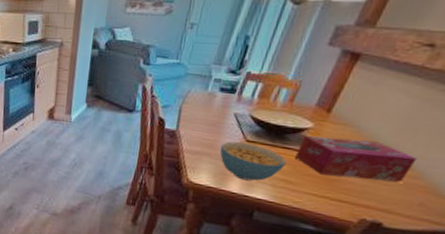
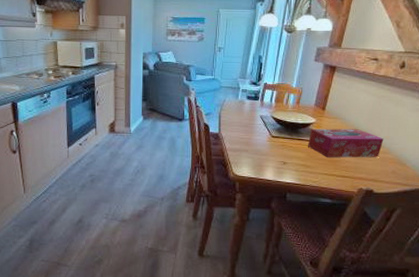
cereal bowl: present [219,141,287,181] -> none [254,138,302,169]

